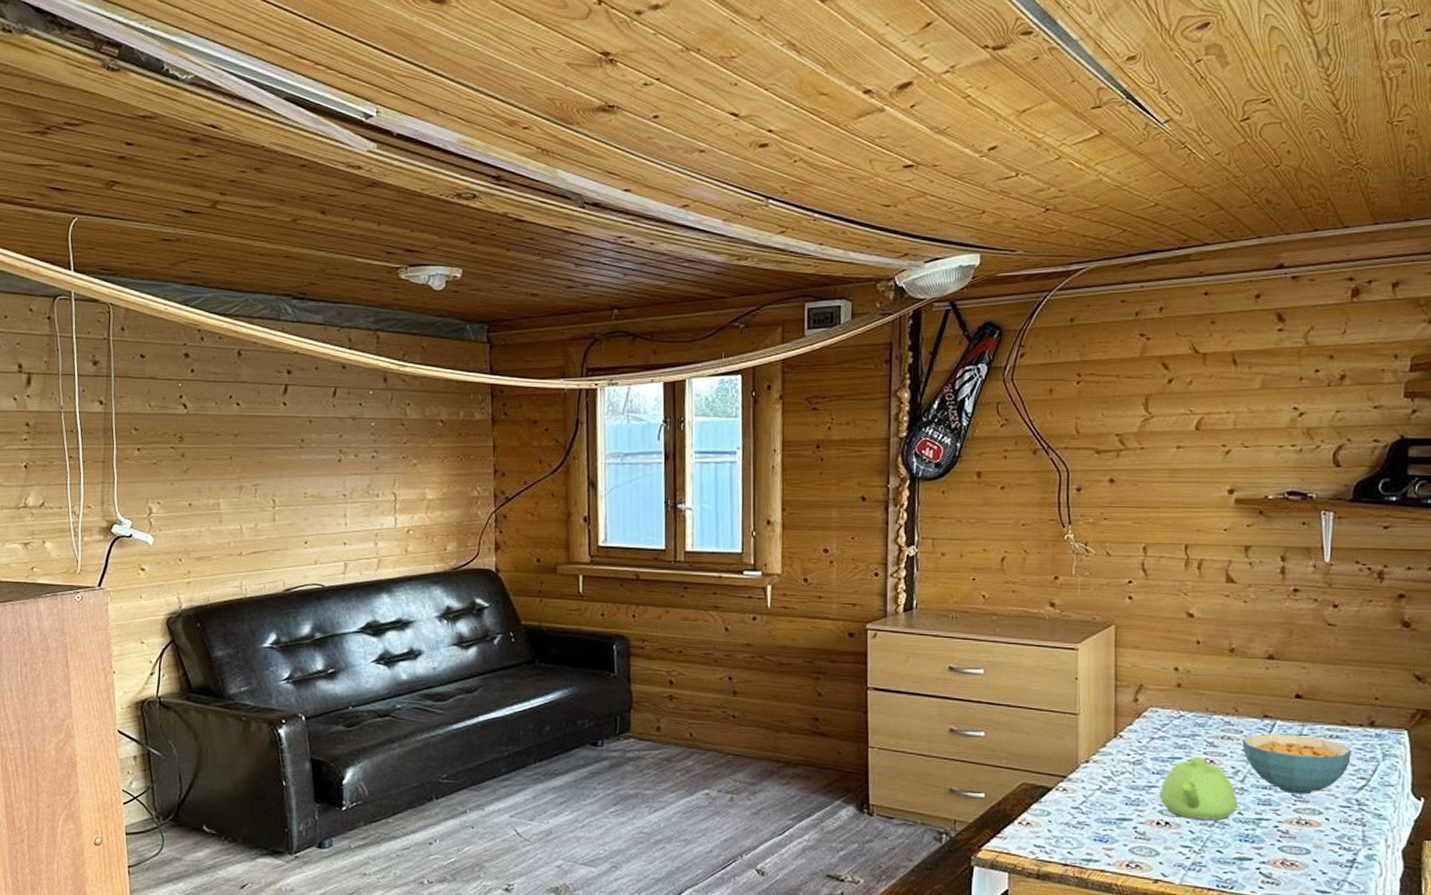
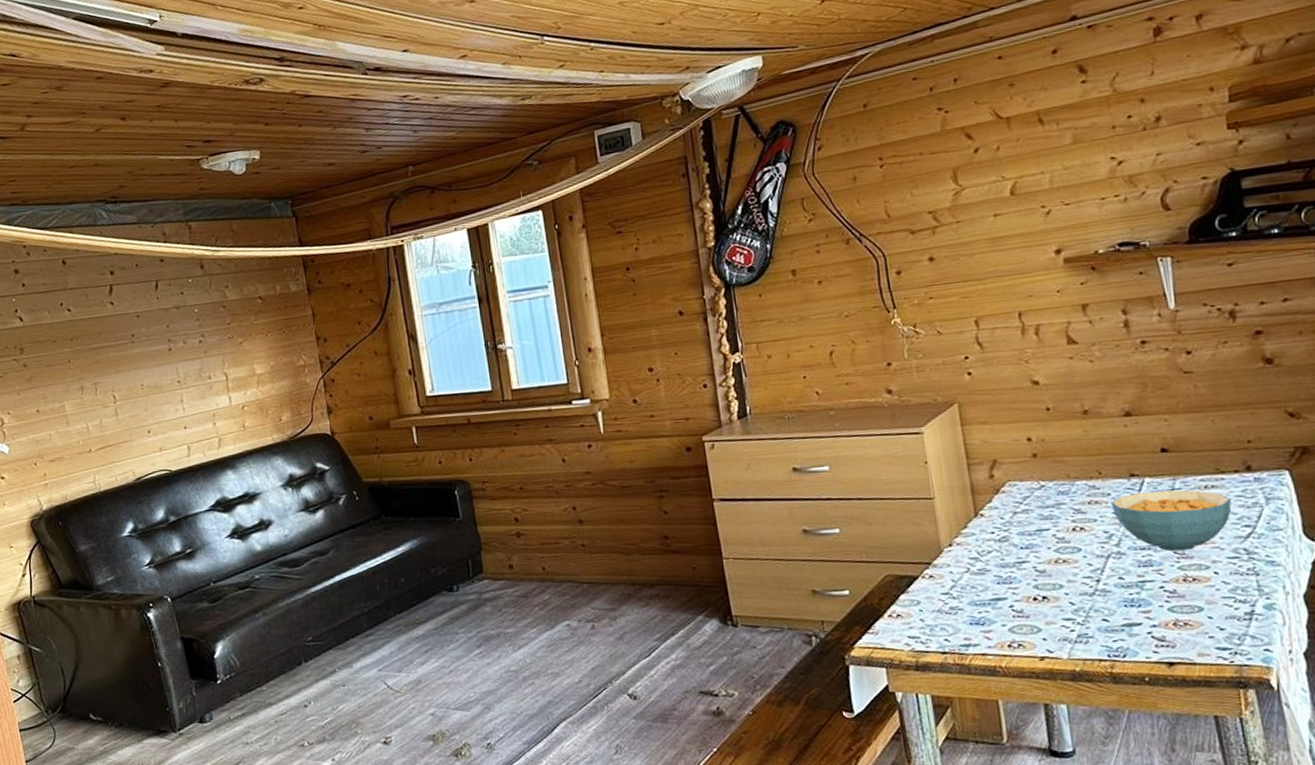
teapot: present [1159,757,1238,821] -> none [1031,526,1118,591]

